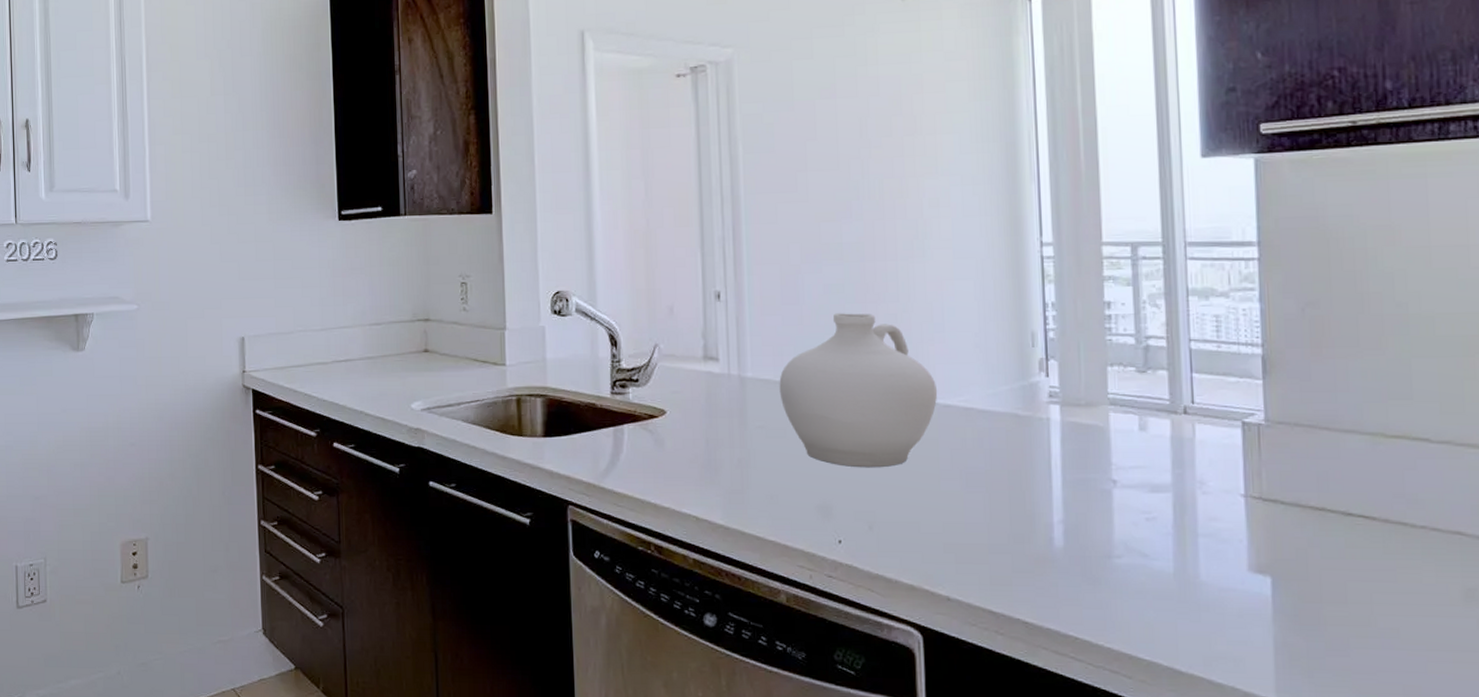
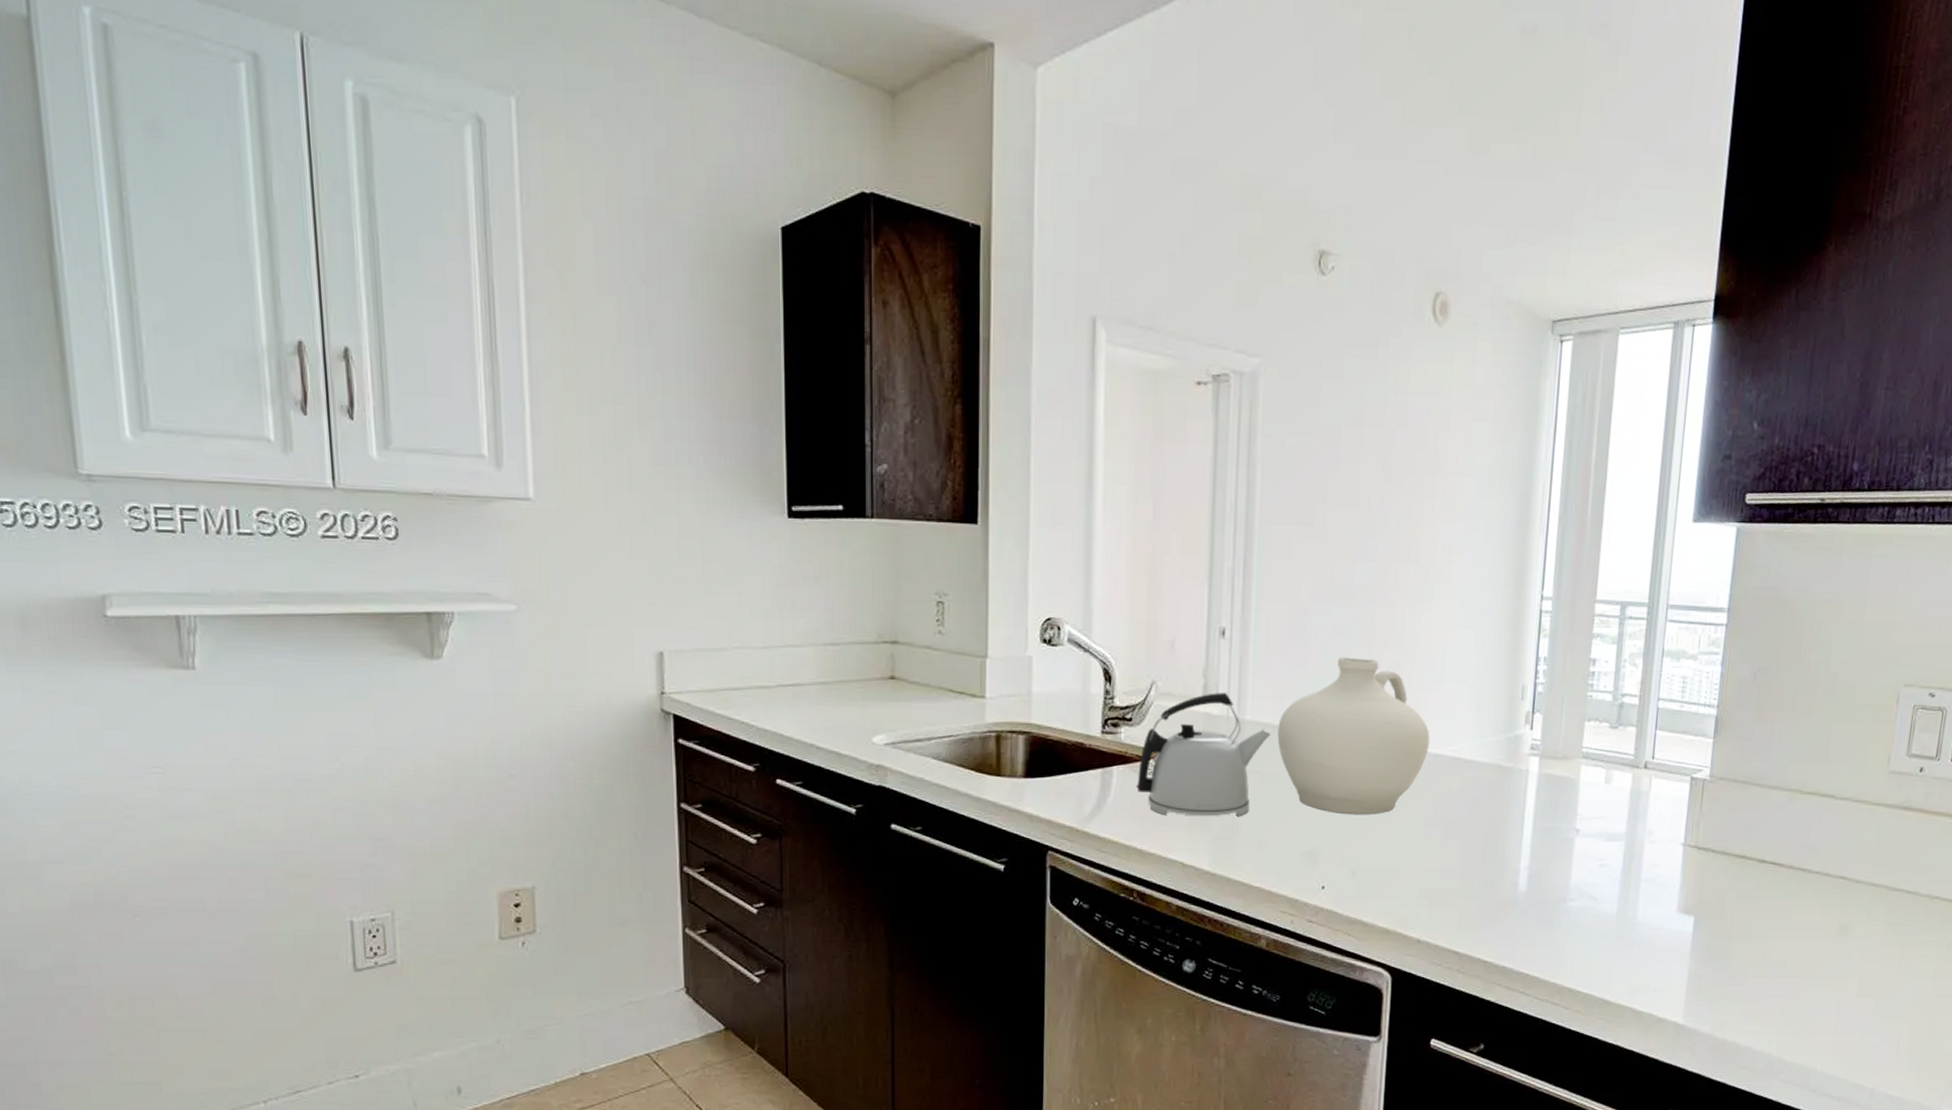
kettle: none [646,351,773,471] -> present [1135,692,1271,817]

